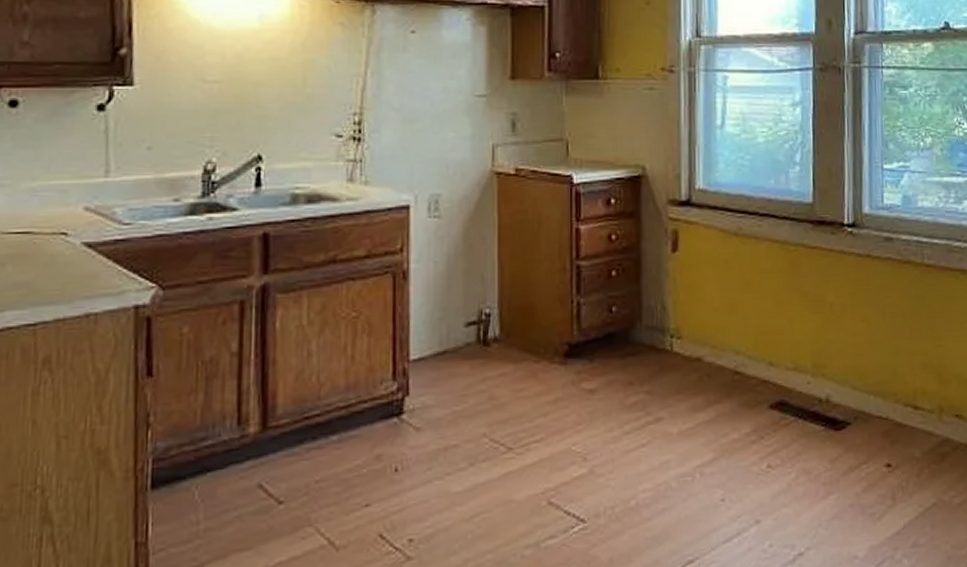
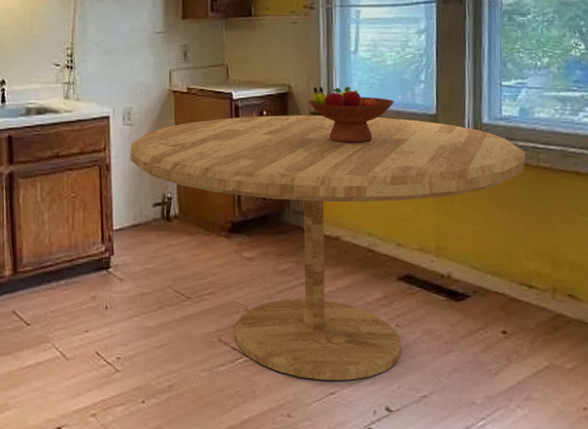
dining table: none [436,203,910,546] -> present [130,115,526,380]
fruit bowl: none [665,168,766,239] -> present [307,86,395,143]

